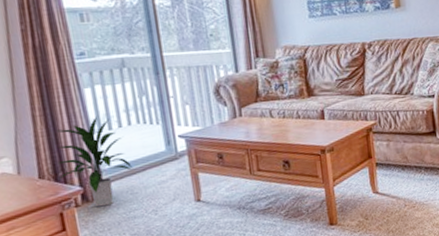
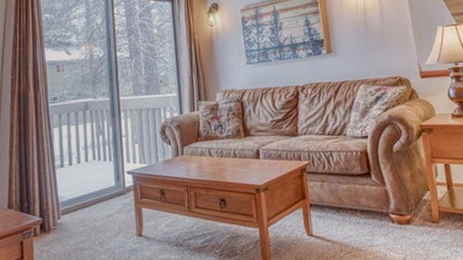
indoor plant: present [56,117,132,207] -> none [24,154,85,238]

